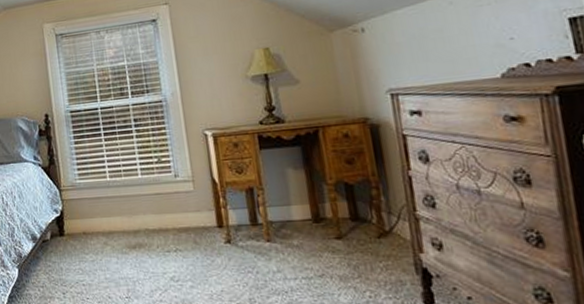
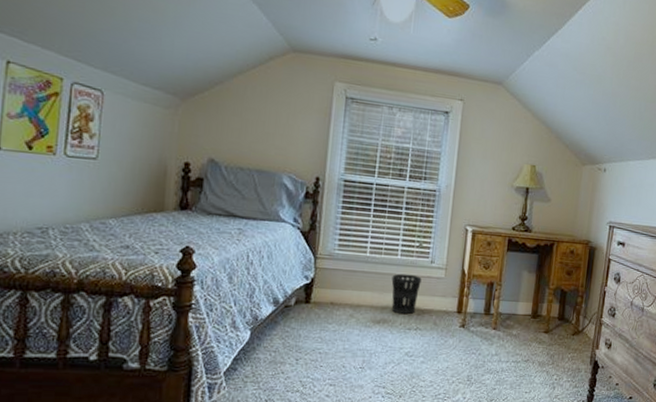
wastebasket: none [137,192,171,236] -> present [391,273,422,315]

